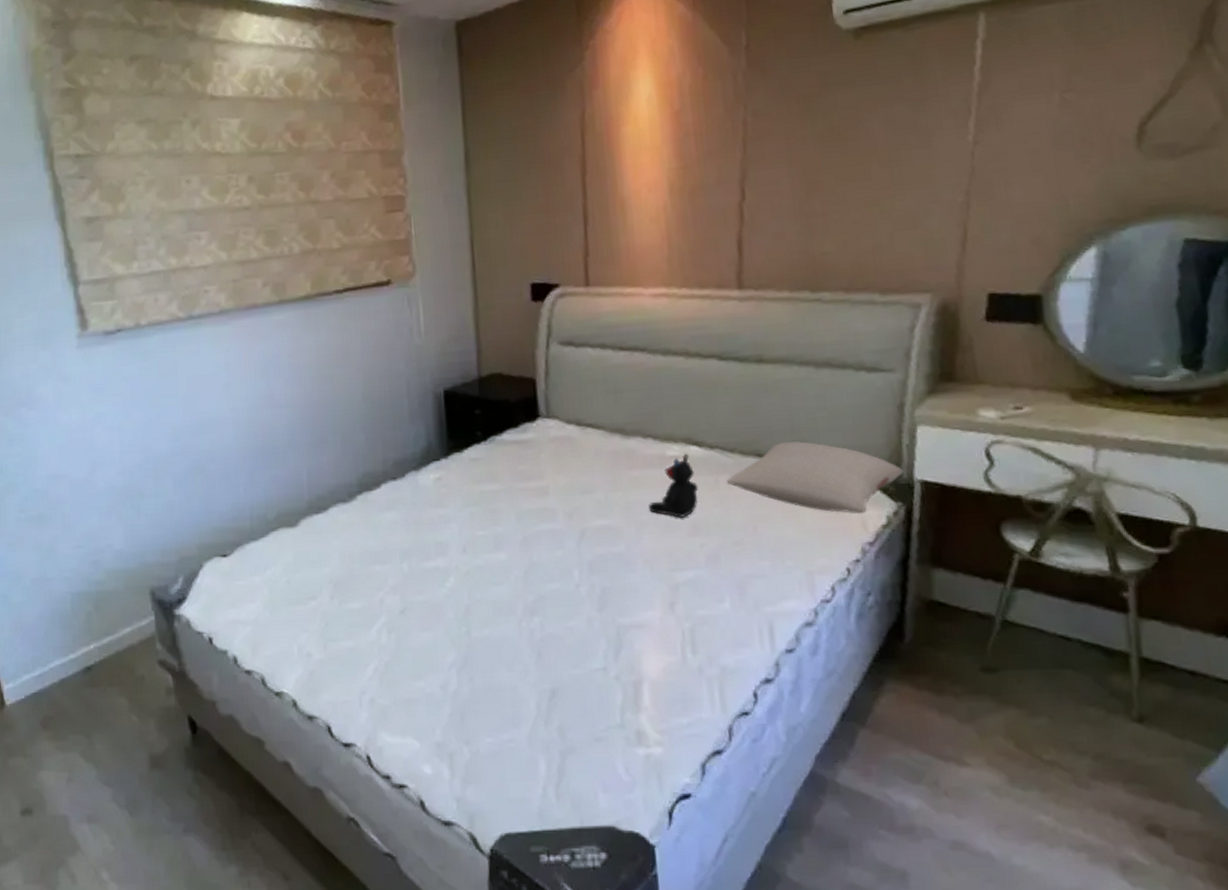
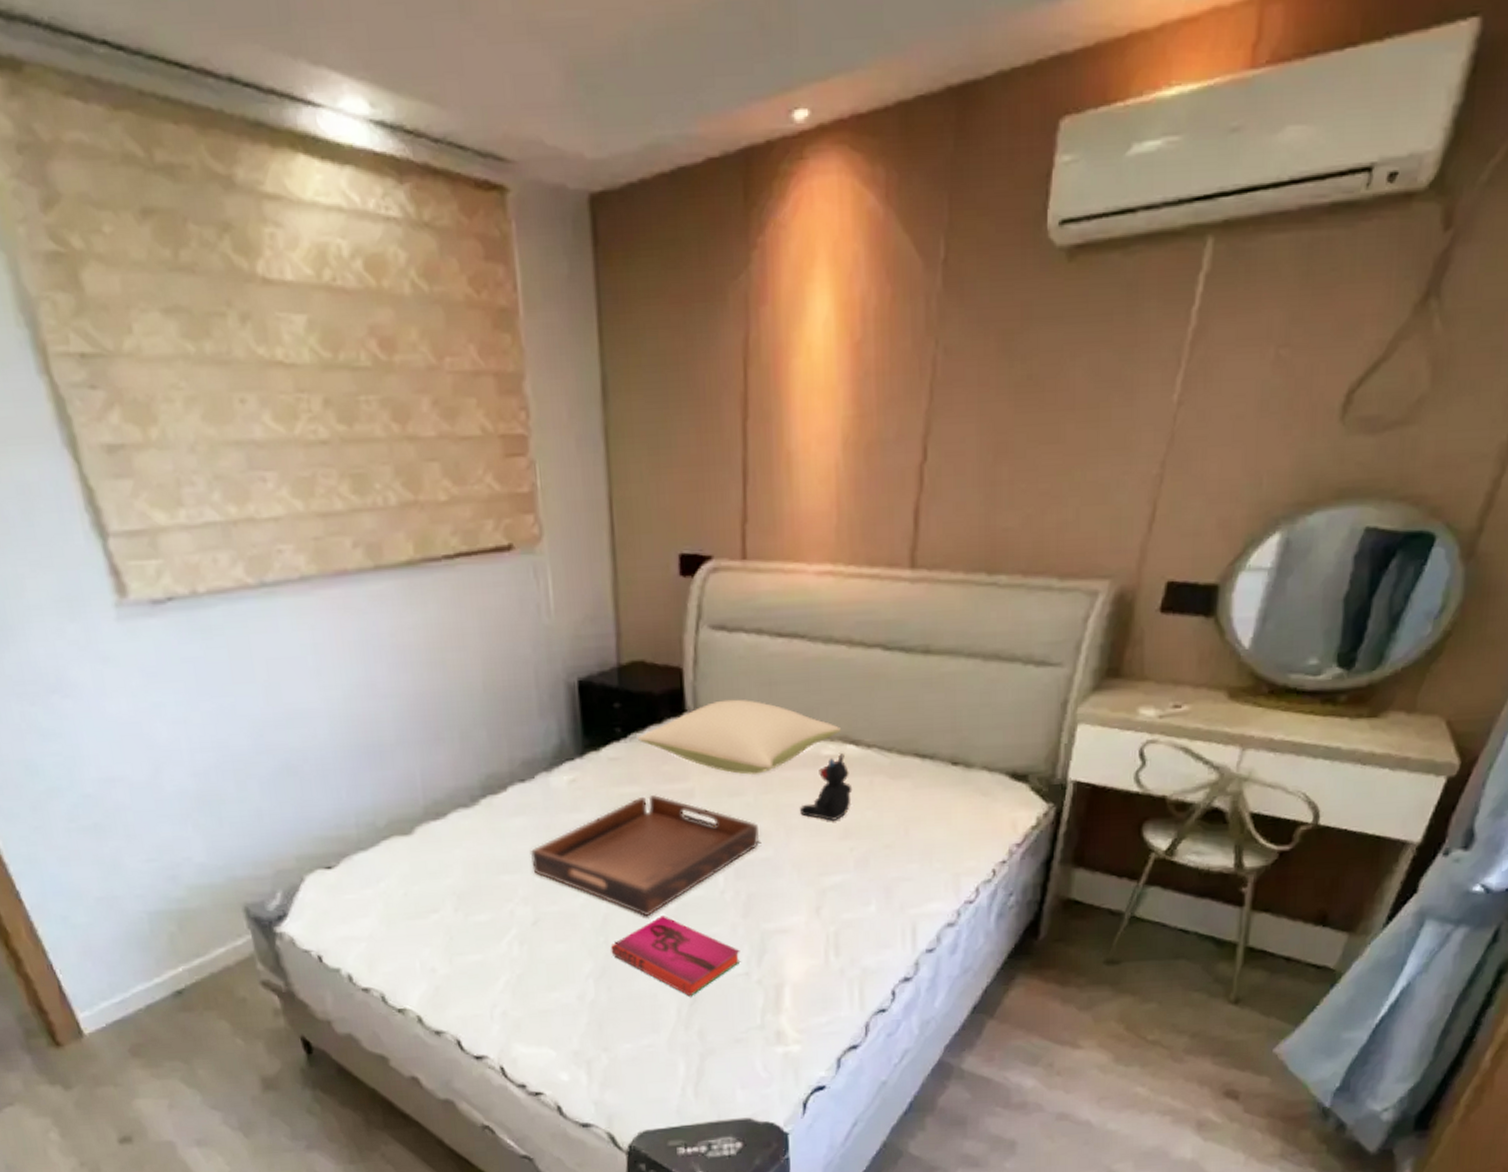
serving tray: none [399,491,612,609] -> present [530,794,760,917]
hardback book: none [472,608,598,691] -> present [611,916,741,997]
pillow: none [497,405,683,474] -> present [638,699,841,775]
pillow: present [726,441,904,514] -> none [881,740,1058,816]

